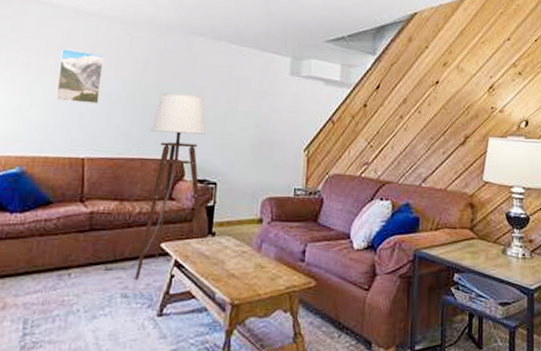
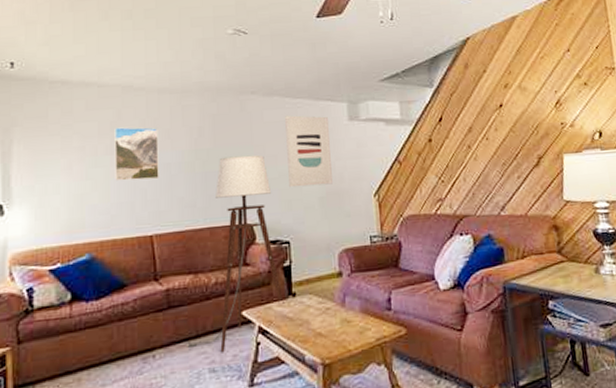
wall art: none [224,62,270,134] -> present [285,115,333,188]

